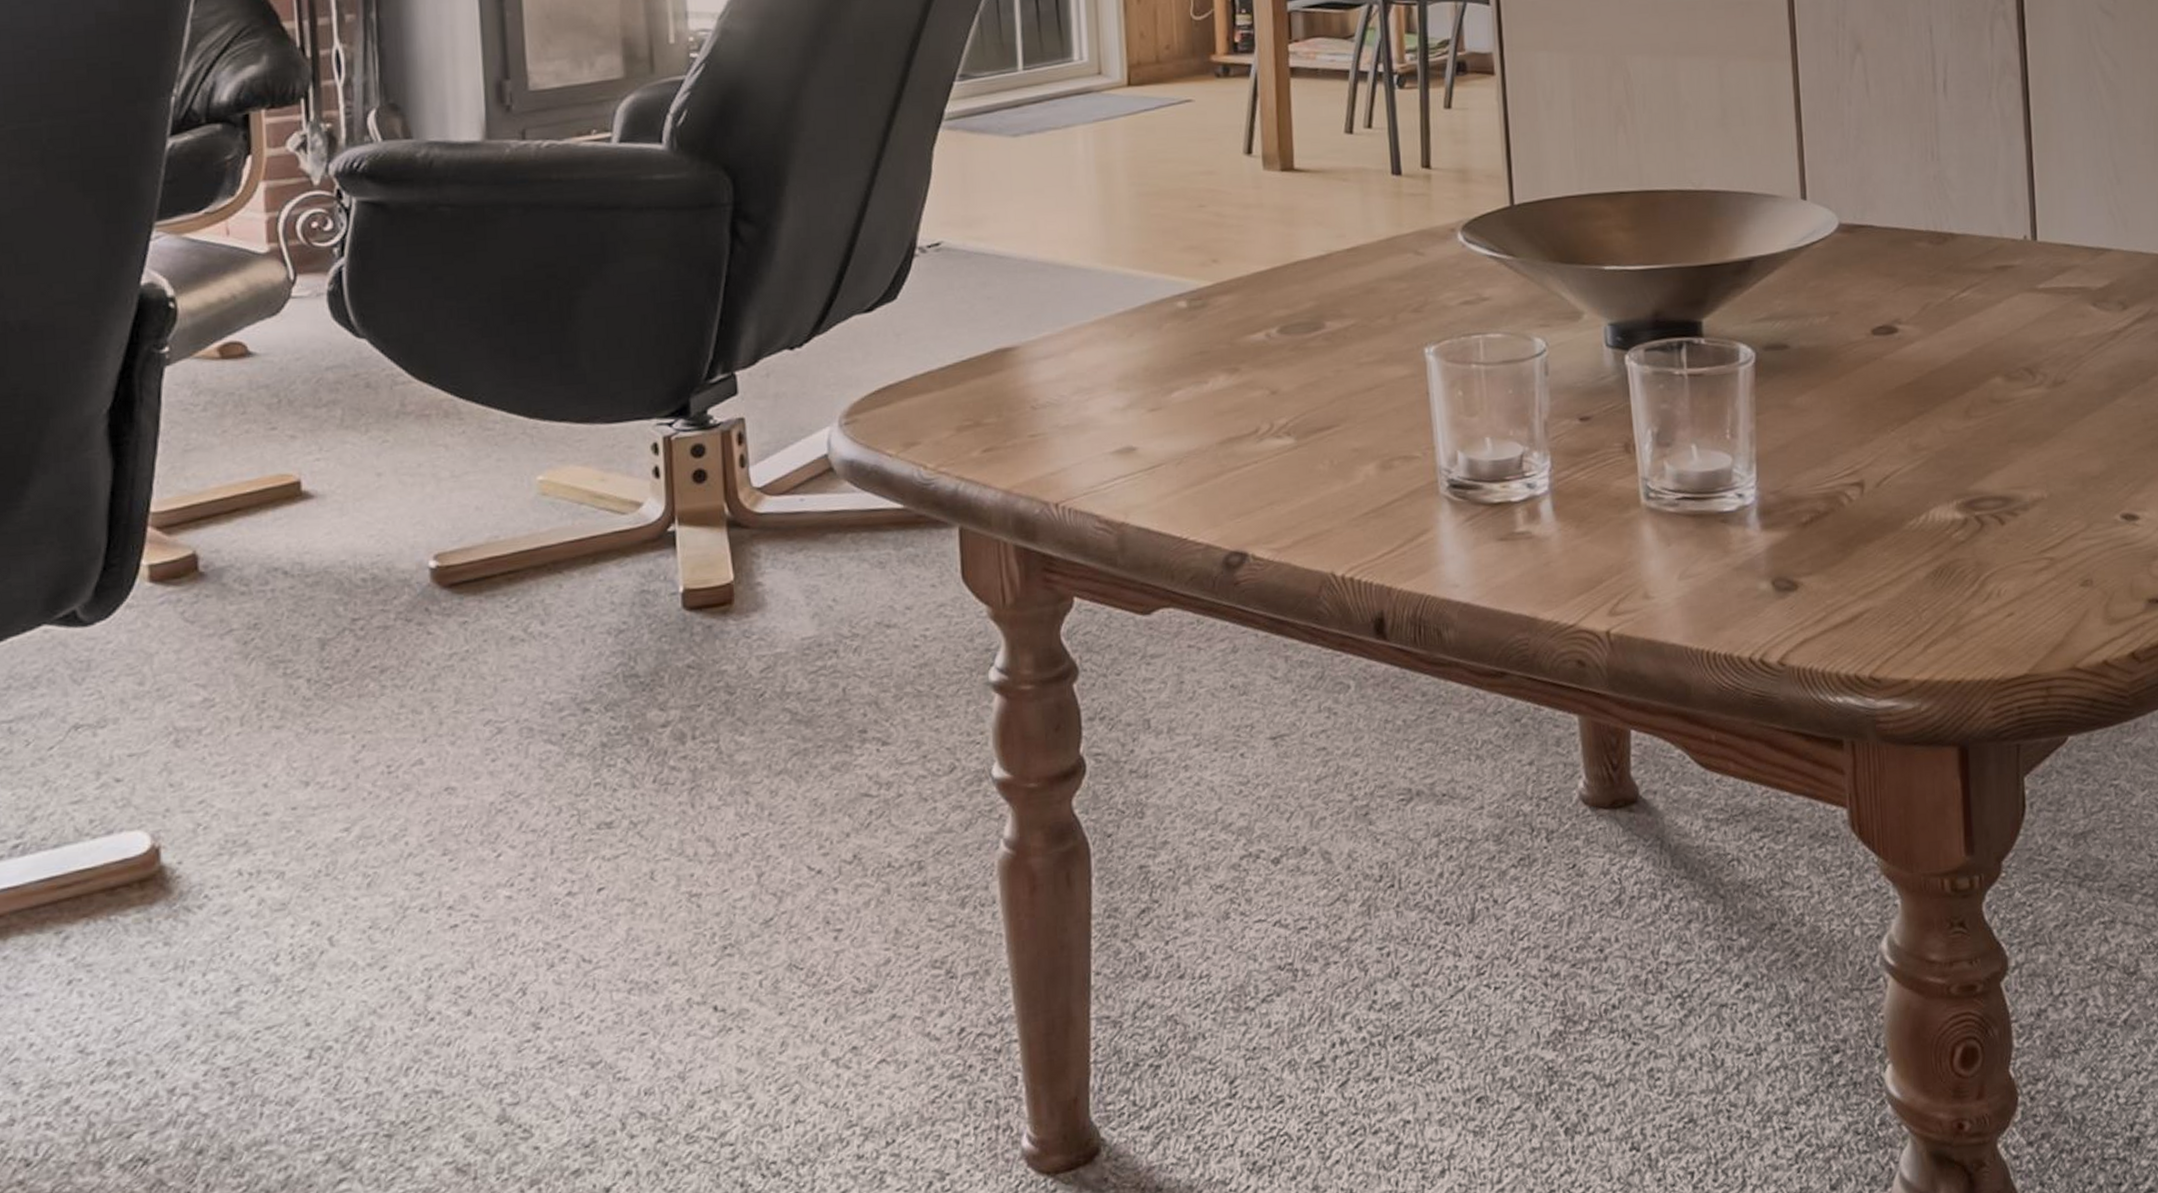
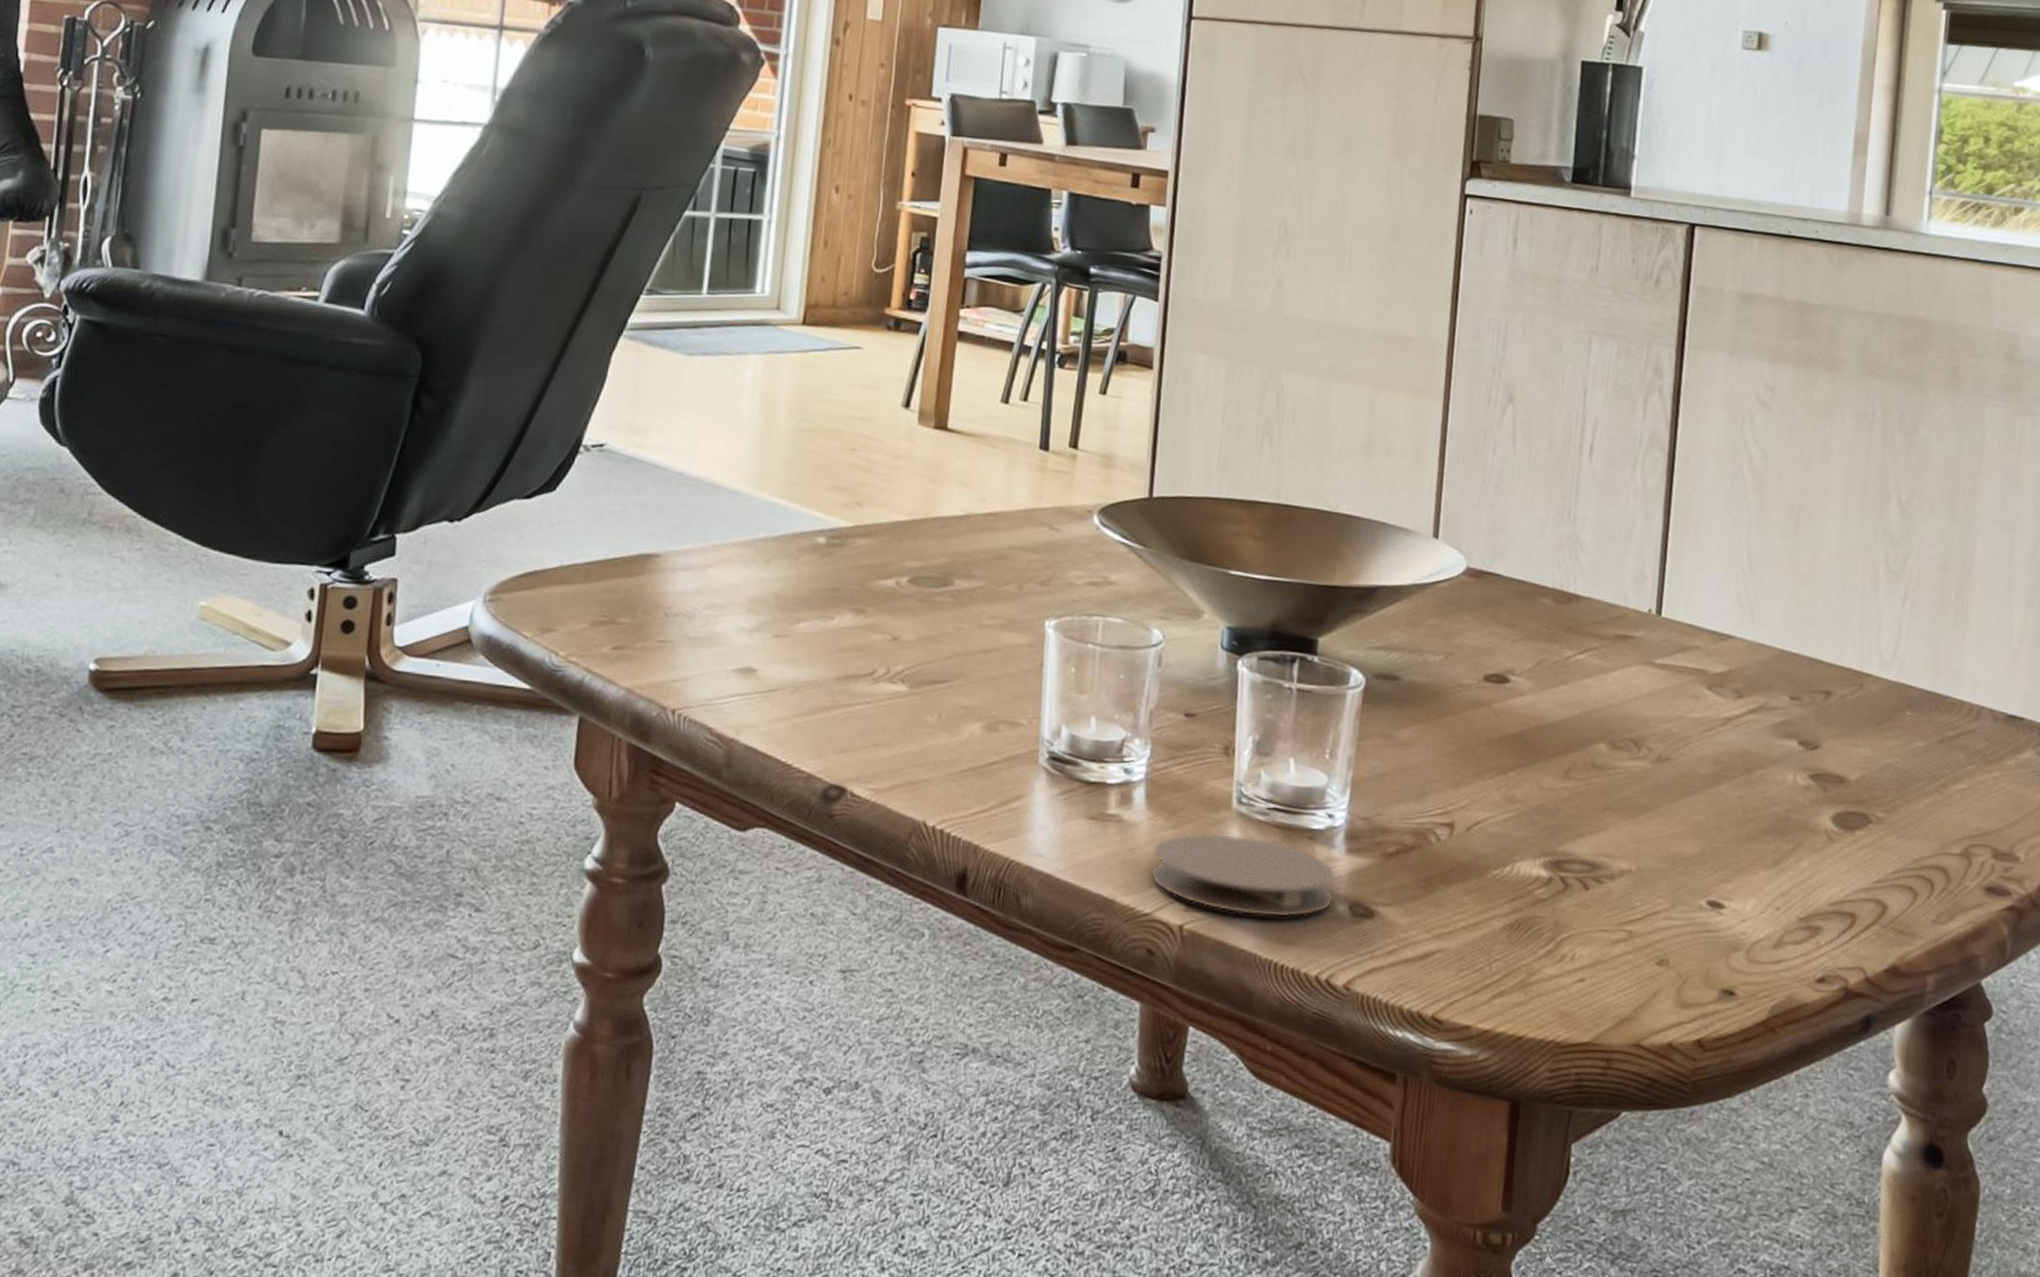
coaster: none [1567,529,1756,610] -> present [1150,832,1336,918]

